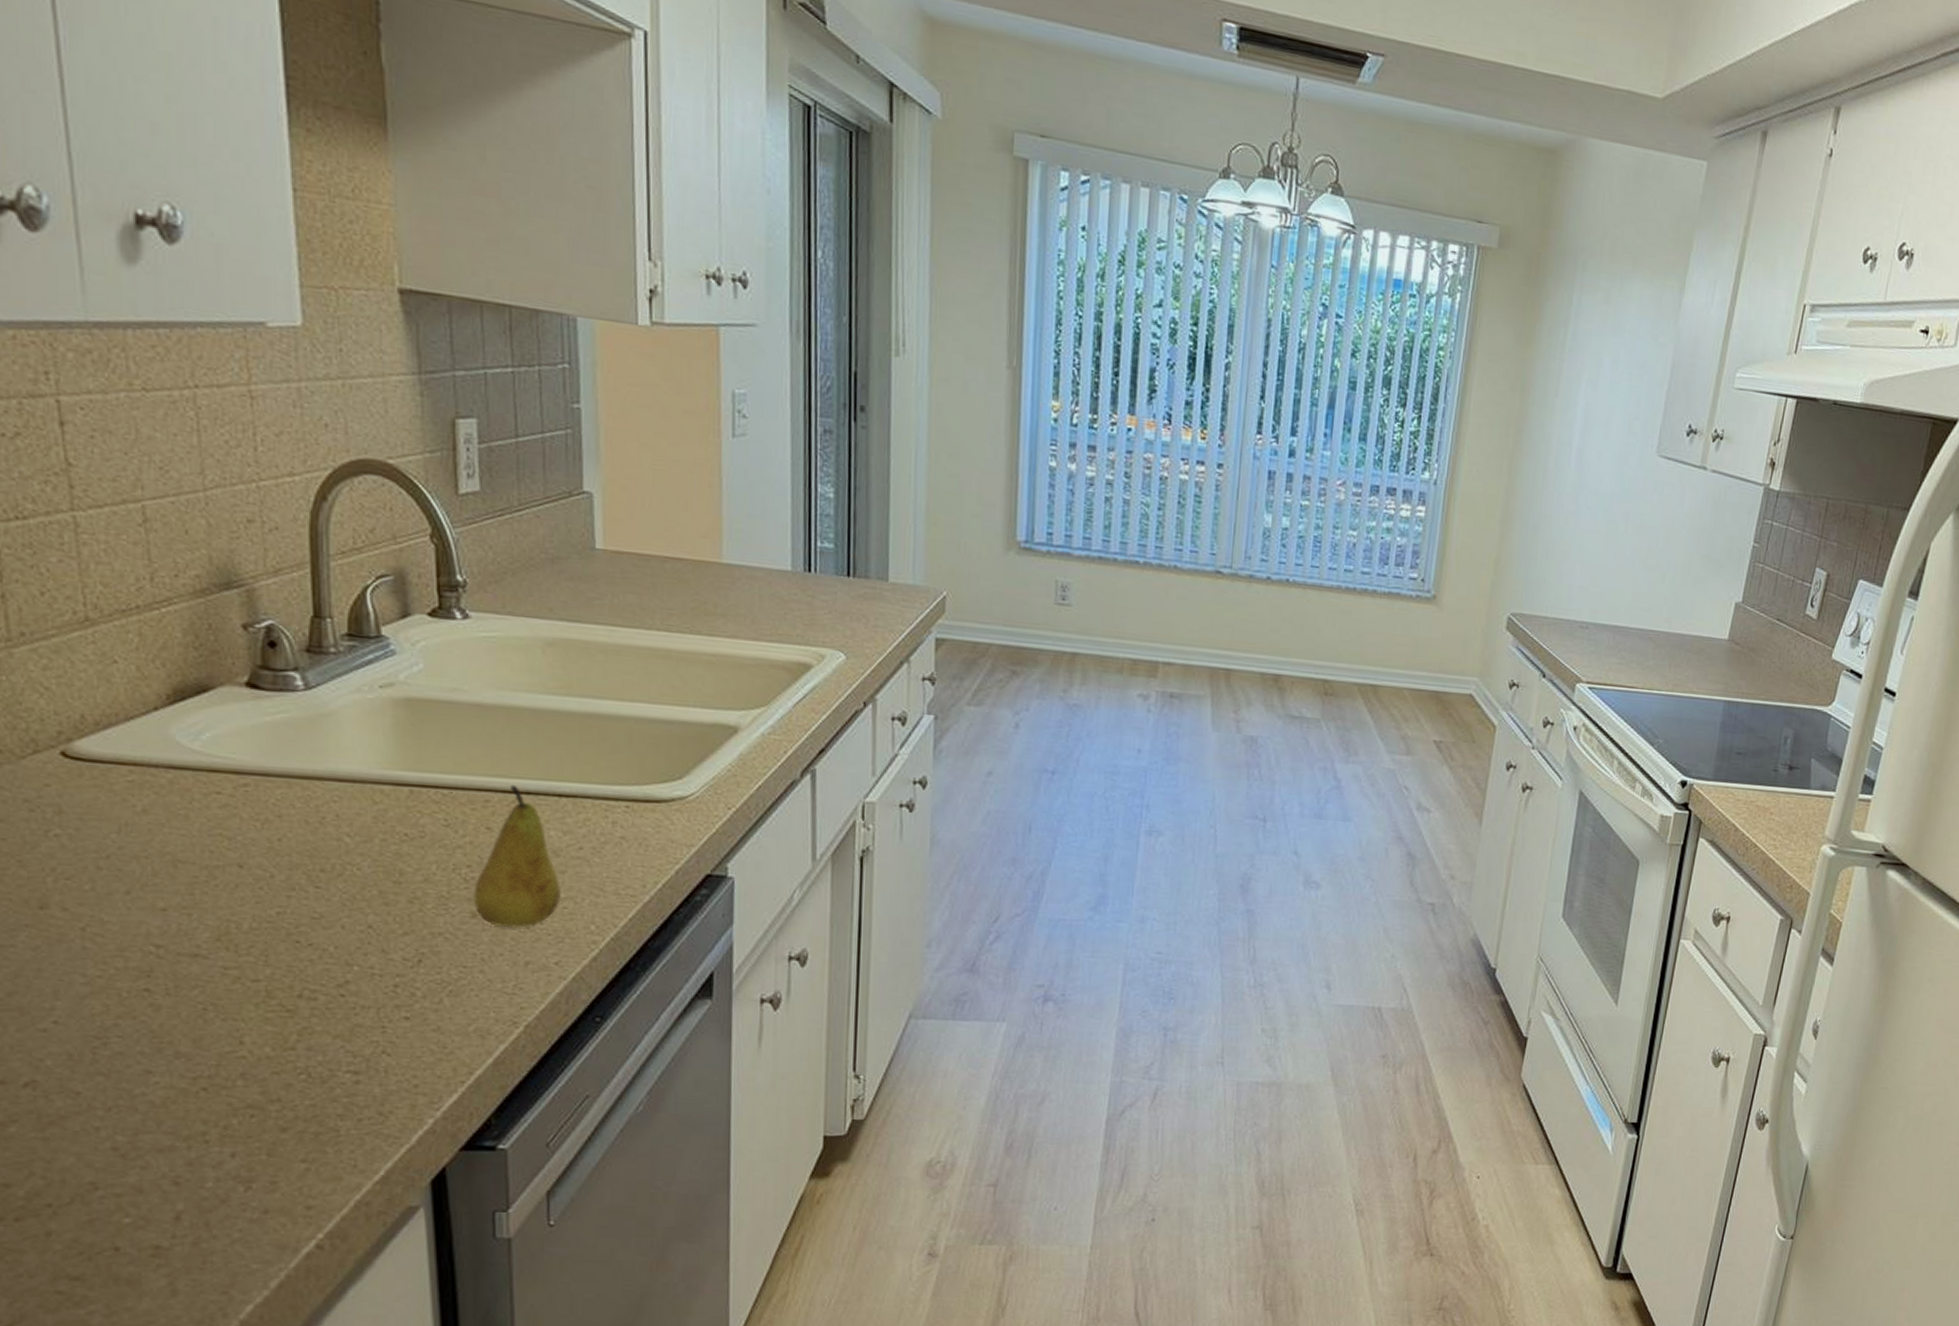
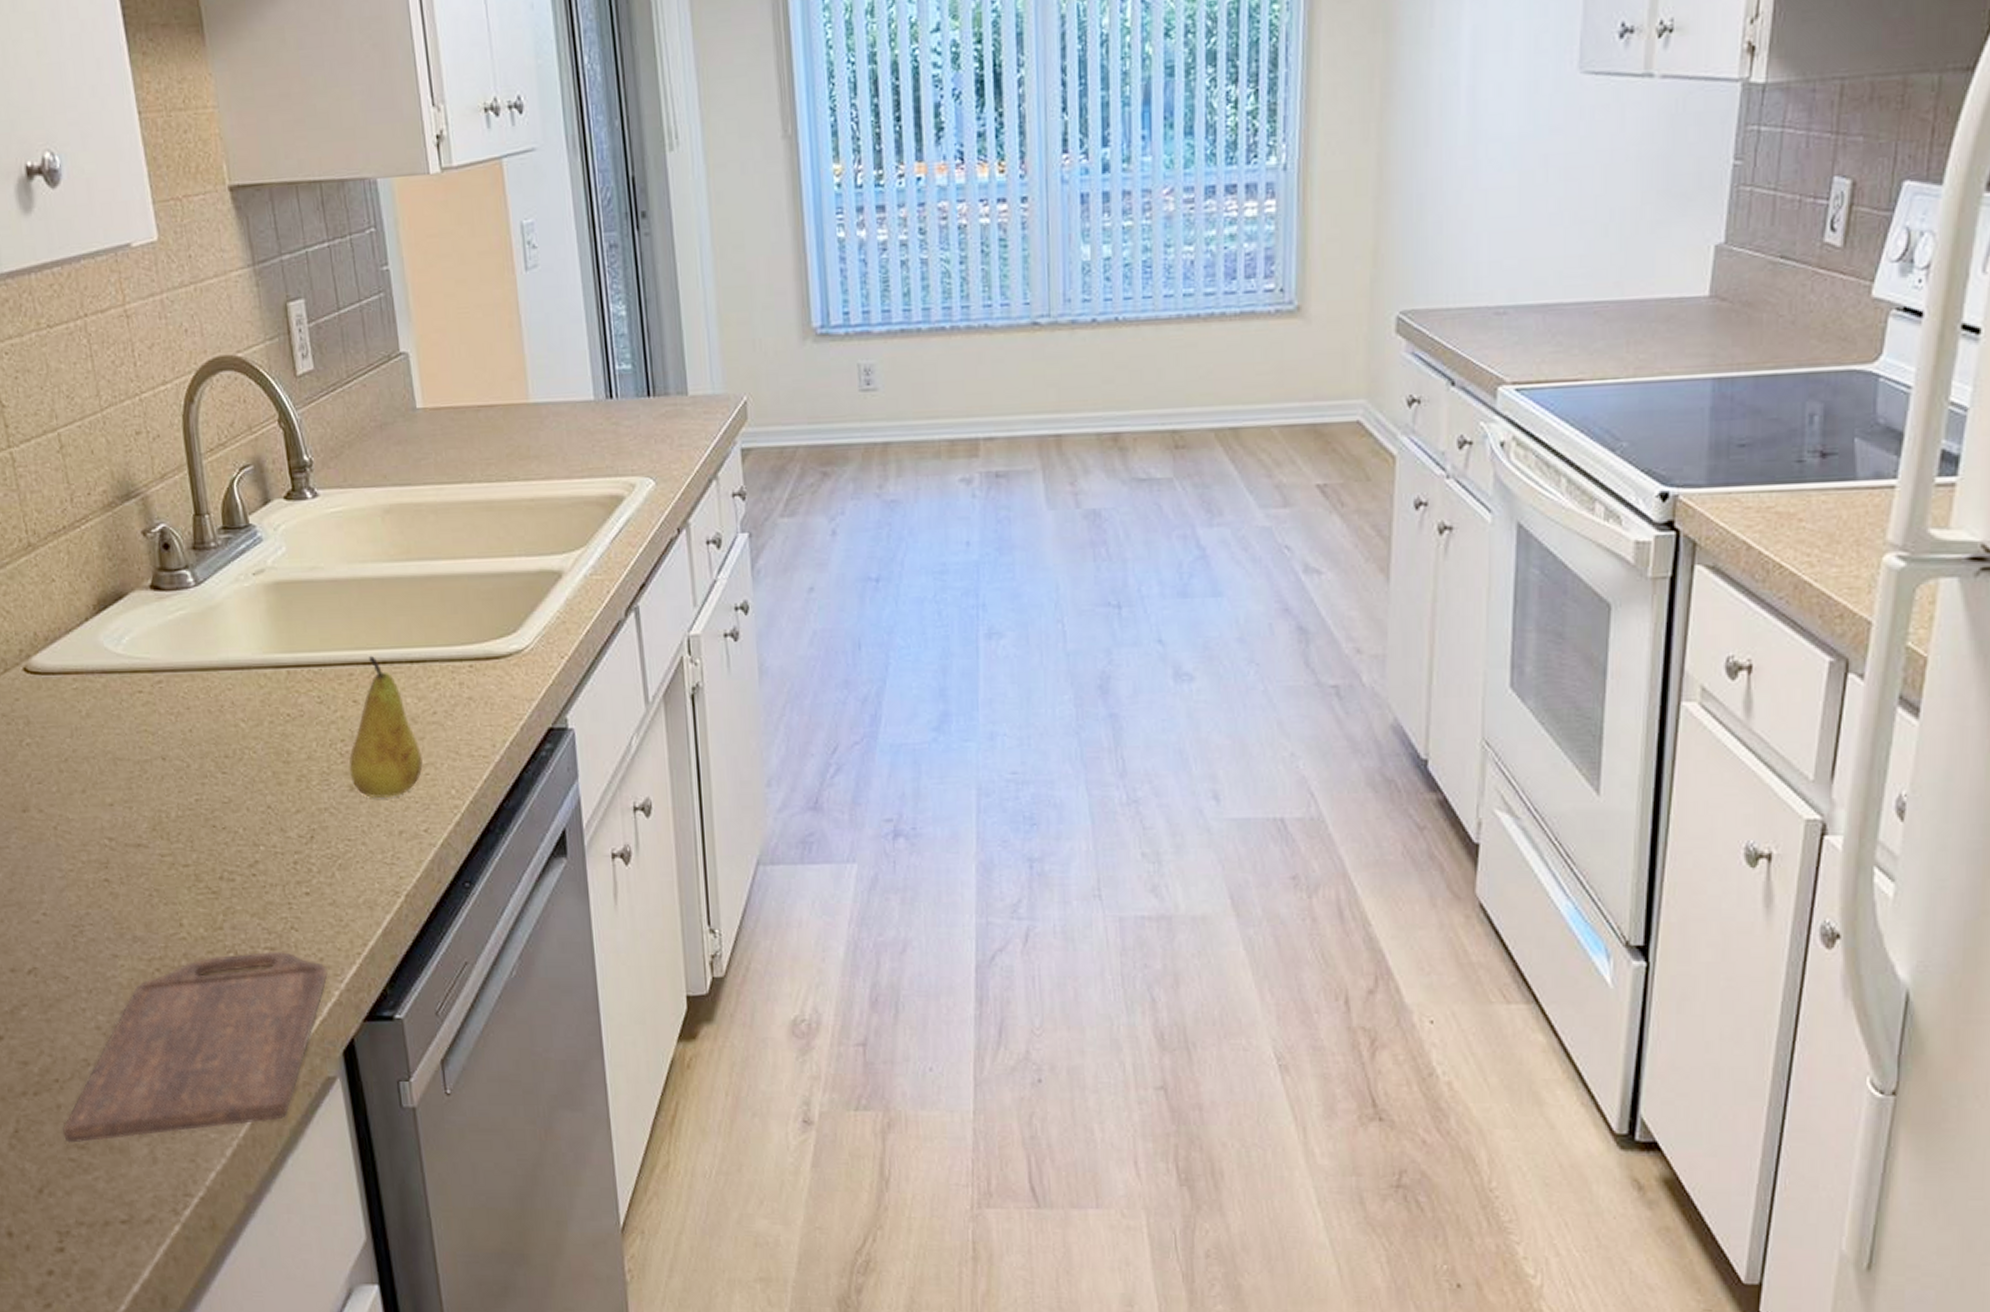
cutting board: none [51,1075,422,1274] -> present [63,952,328,1143]

